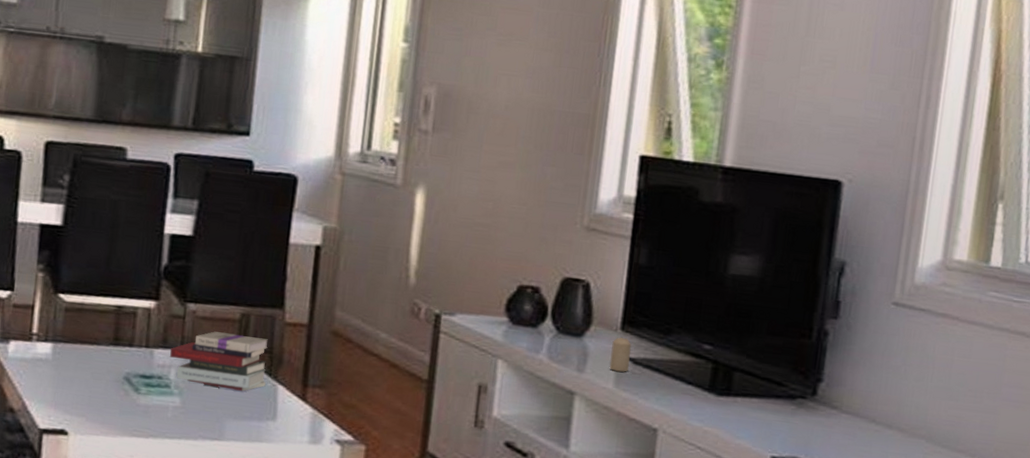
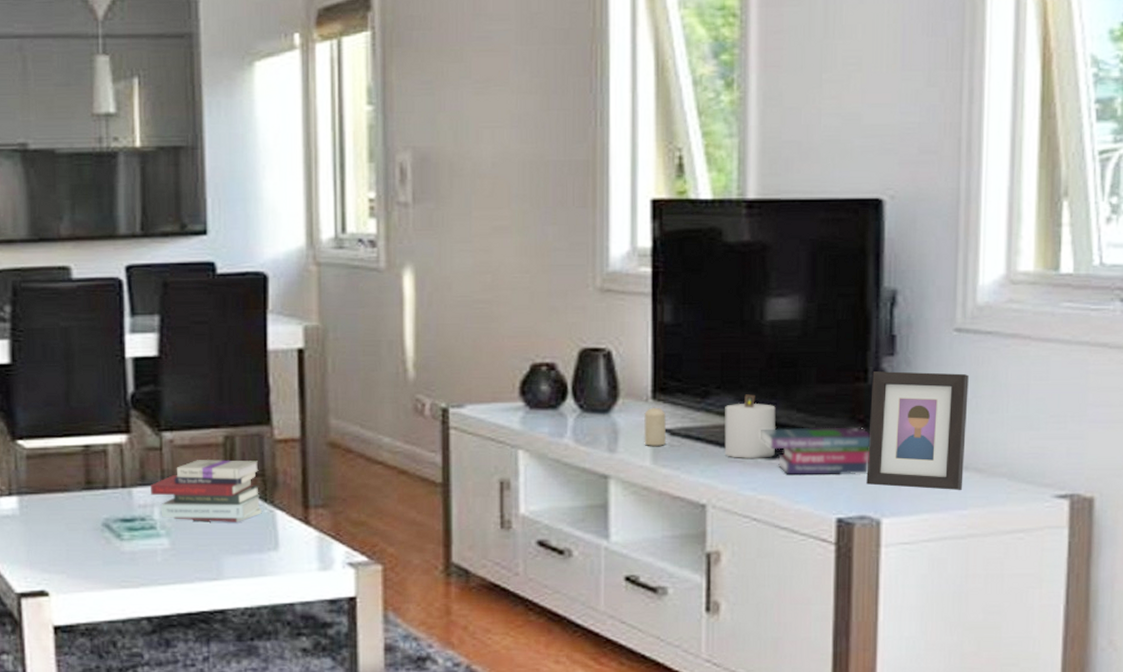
candle: none [679,336,729,395] -> present [724,394,777,459]
books: none [712,368,809,420] -> present [761,427,870,475]
picture frame: none [801,331,901,446] -> present [866,371,969,491]

